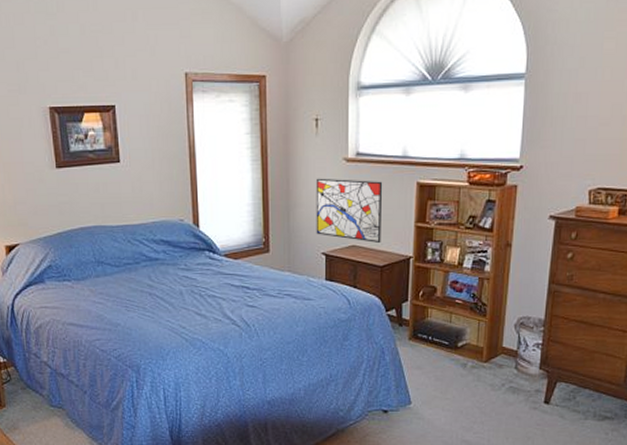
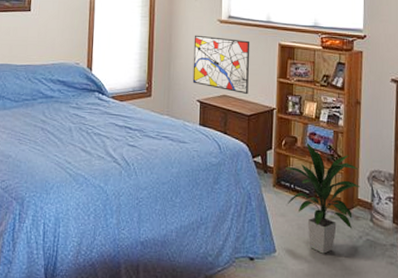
indoor plant: none [423,291,506,403] -> present [286,142,361,254]

